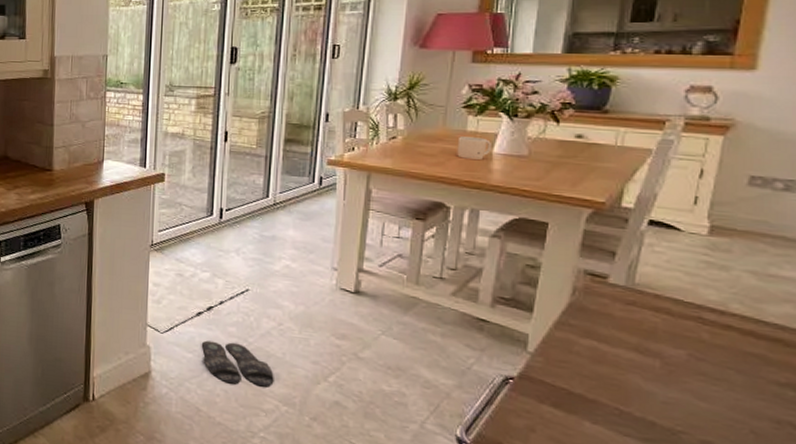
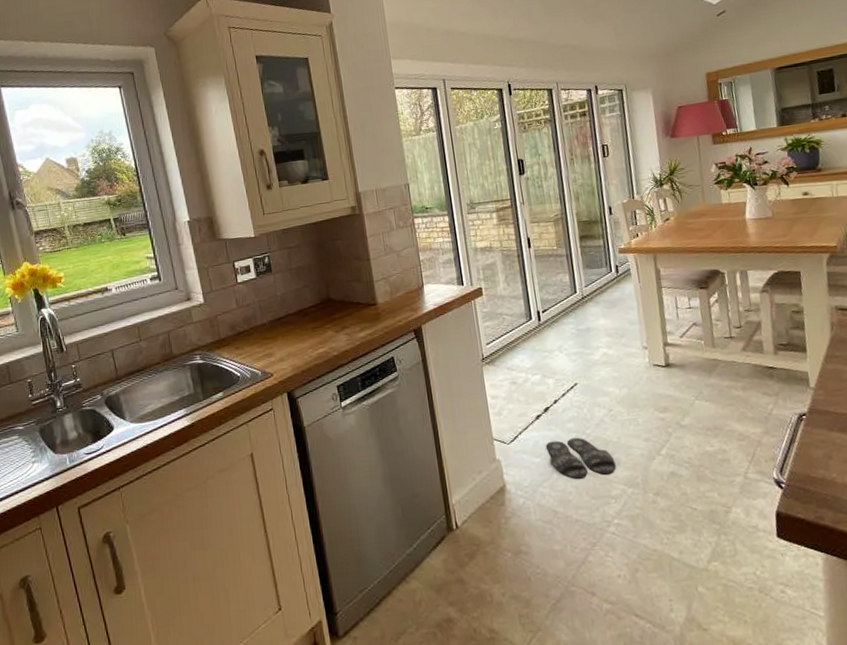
mug: present [457,136,493,161] -> none [717,207,745,229]

